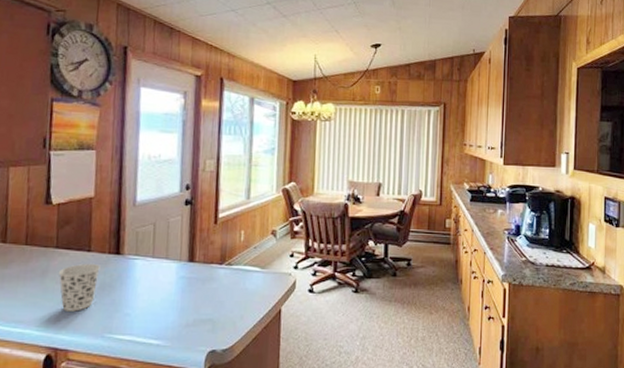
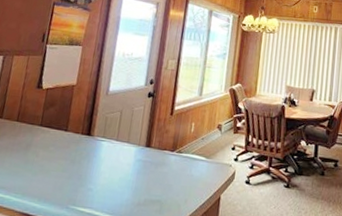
cup: present [58,263,100,312] -> none [37,141,73,183]

